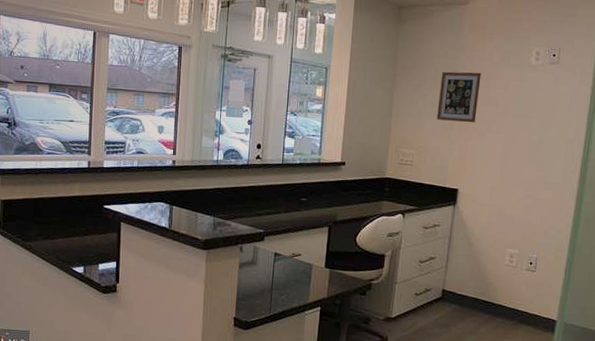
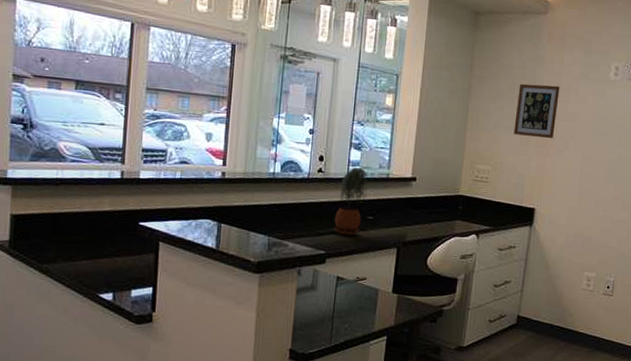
potted plant: none [271,154,301,216] -> present [334,168,368,235]

